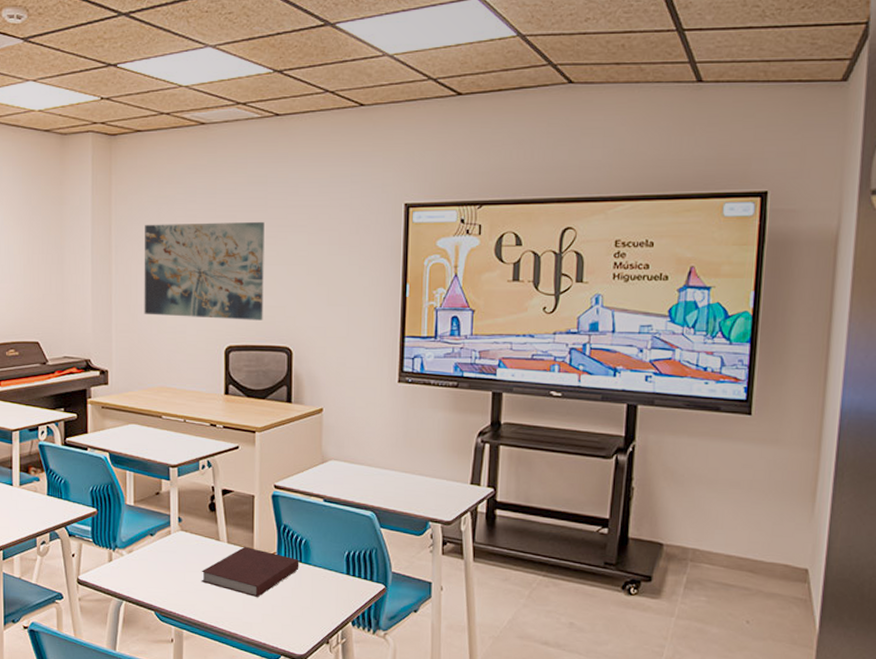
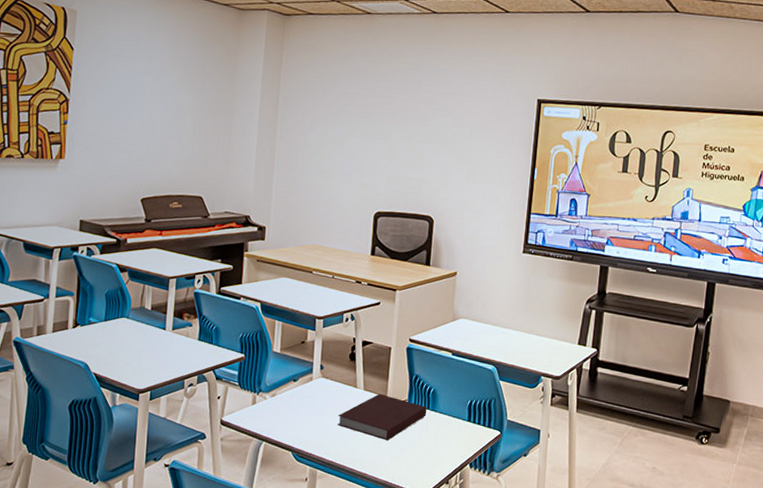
wall art: present [144,221,264,321] -> none [303,97,417,191]

